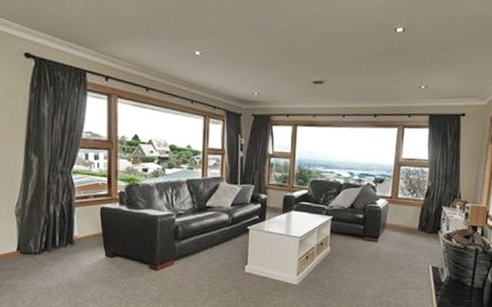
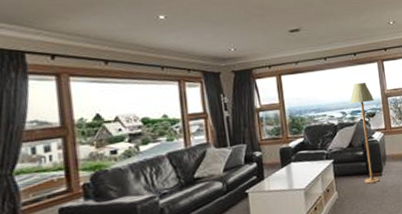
floor lamp: none [358,145,386,247] -> present [349,82,380,184]

